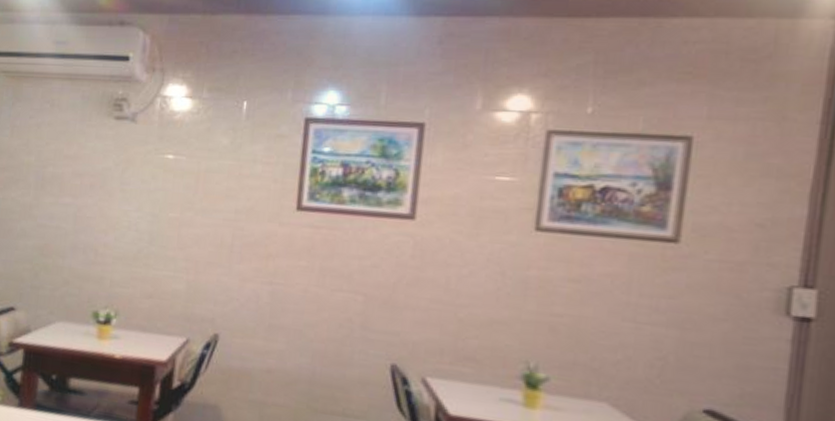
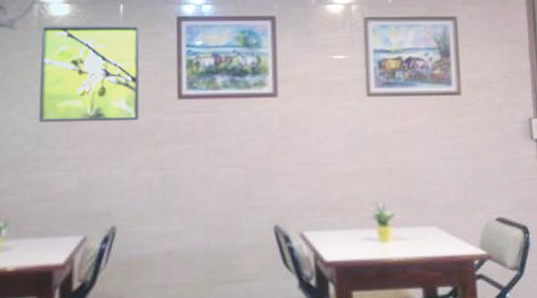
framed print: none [153,121,263,230] -> present [39,26,140,123]

